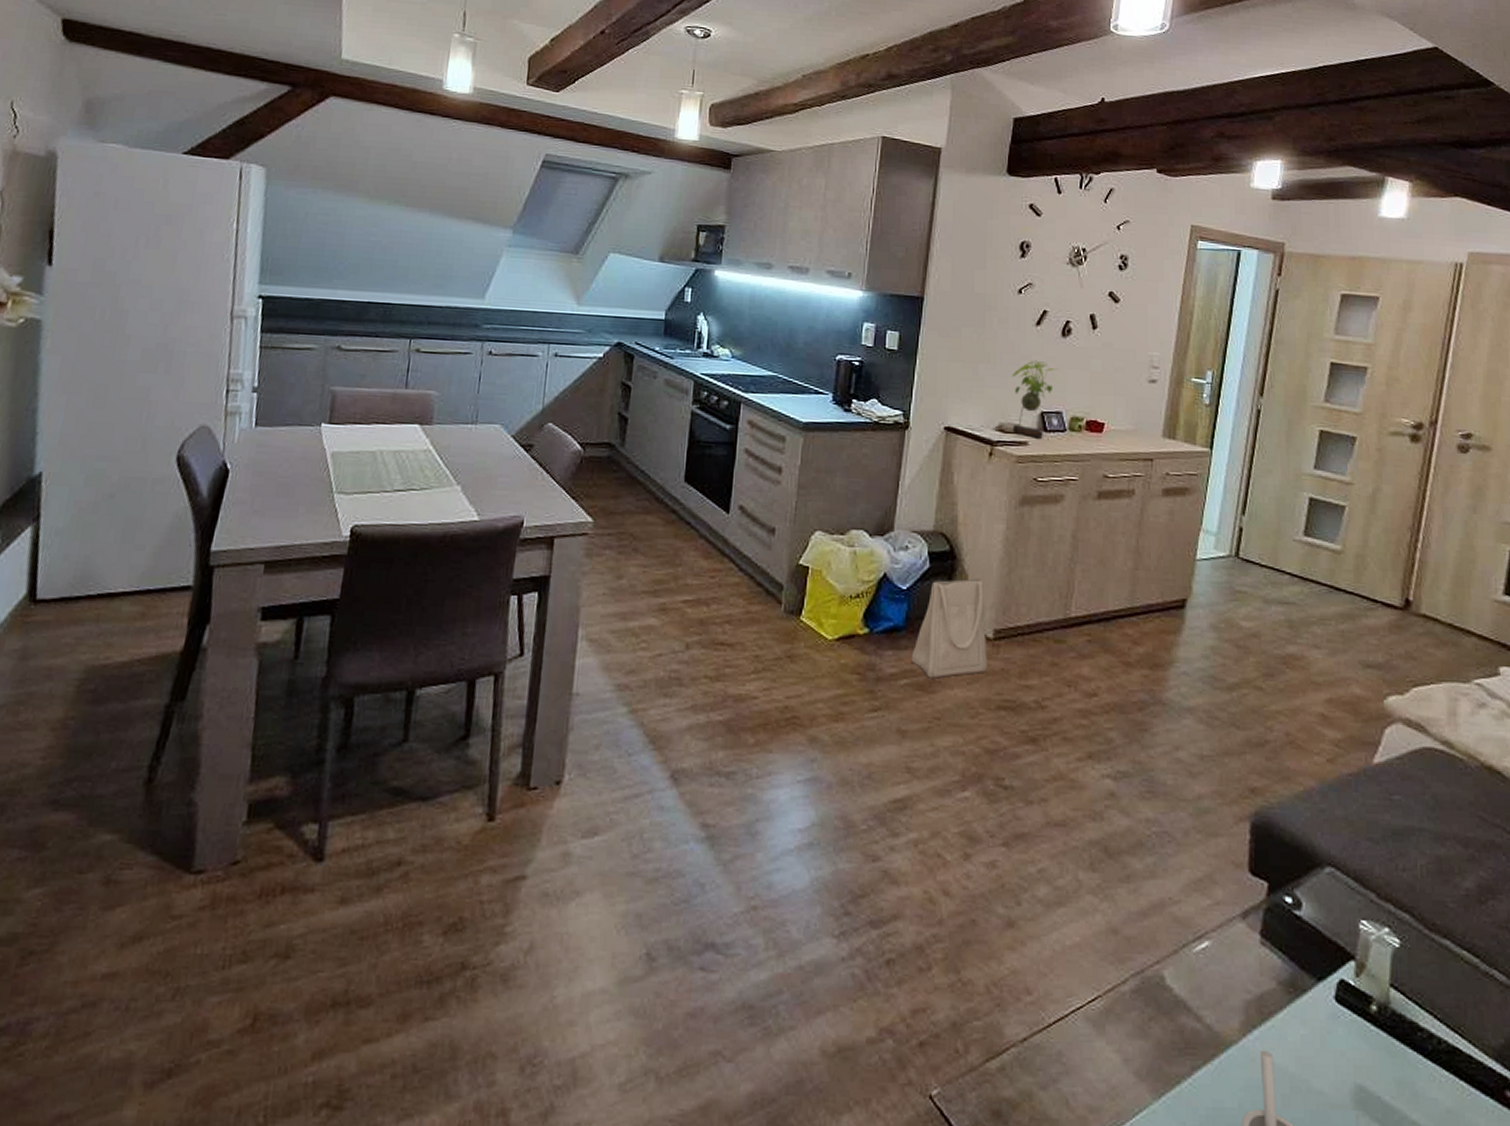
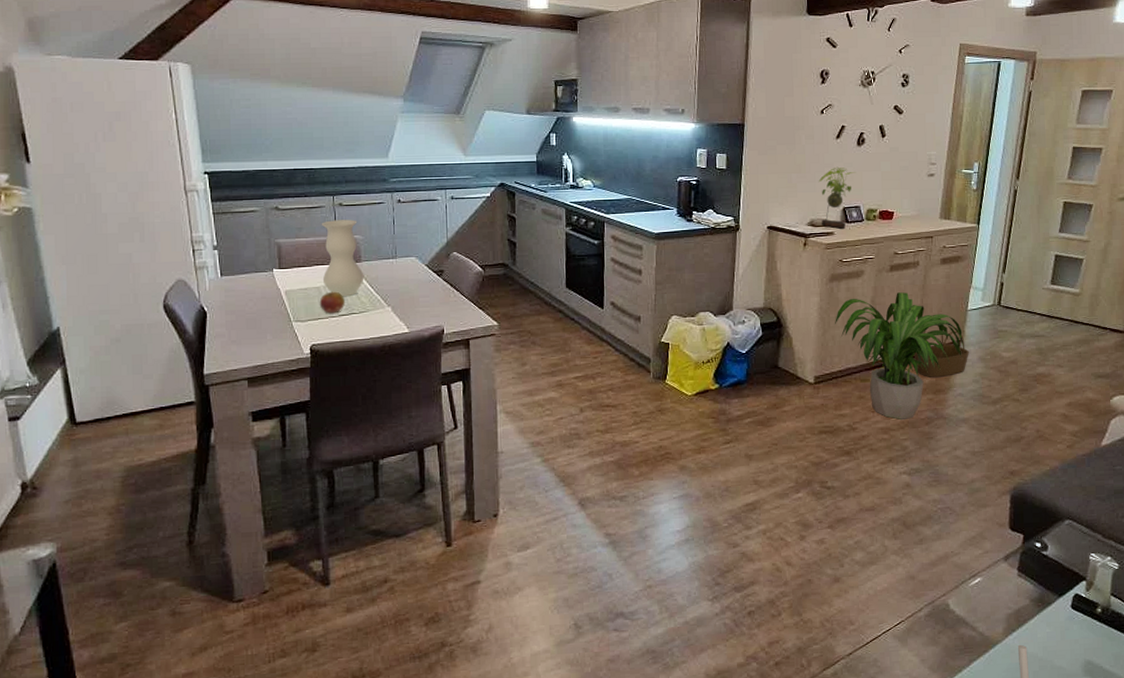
fruit: none [371,458,406,488] -> present [319,291,346,314]
vase: none [380,368,436,468] -> present [321,219,364,297]
shopping bag: present [911,578,987,679] -> none [752,340,811,416]
potted plant: none [1024,528,1191,701] -> present [835,292,964,420]
basket: none [1126,575,1197,647] -> present [915,324,969,377]

